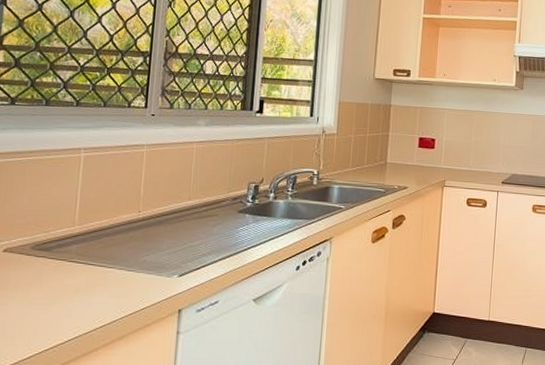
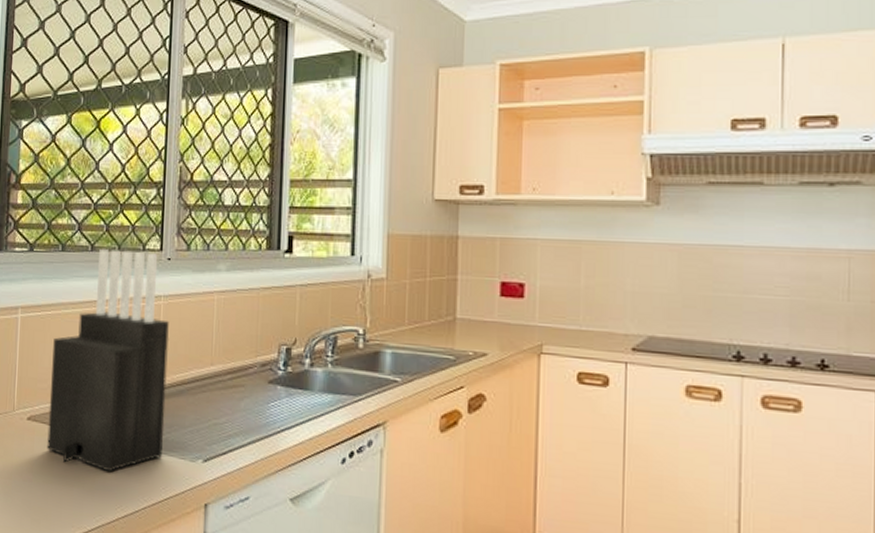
knife block: none [24,104,151,291] -> present [47,248,170,473]

